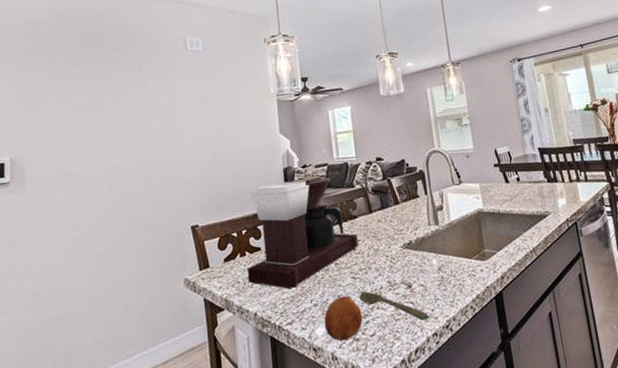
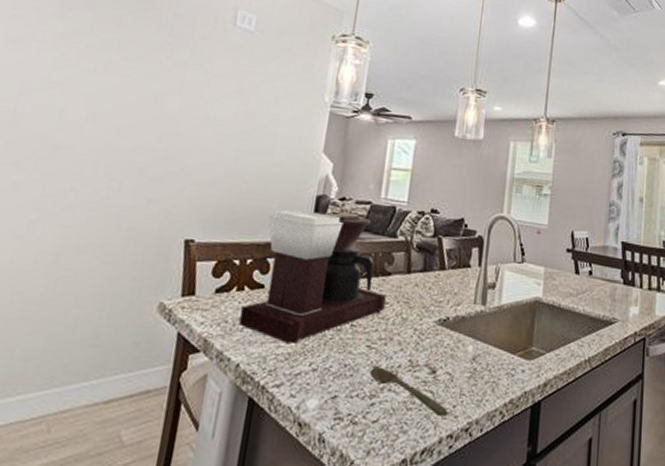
fruit: present [324,295,363,341] -> none [318,366,369,420]

